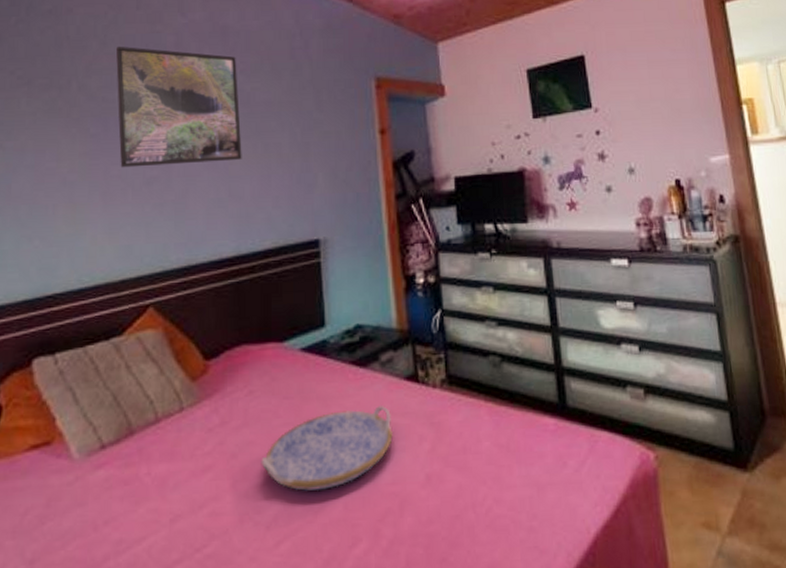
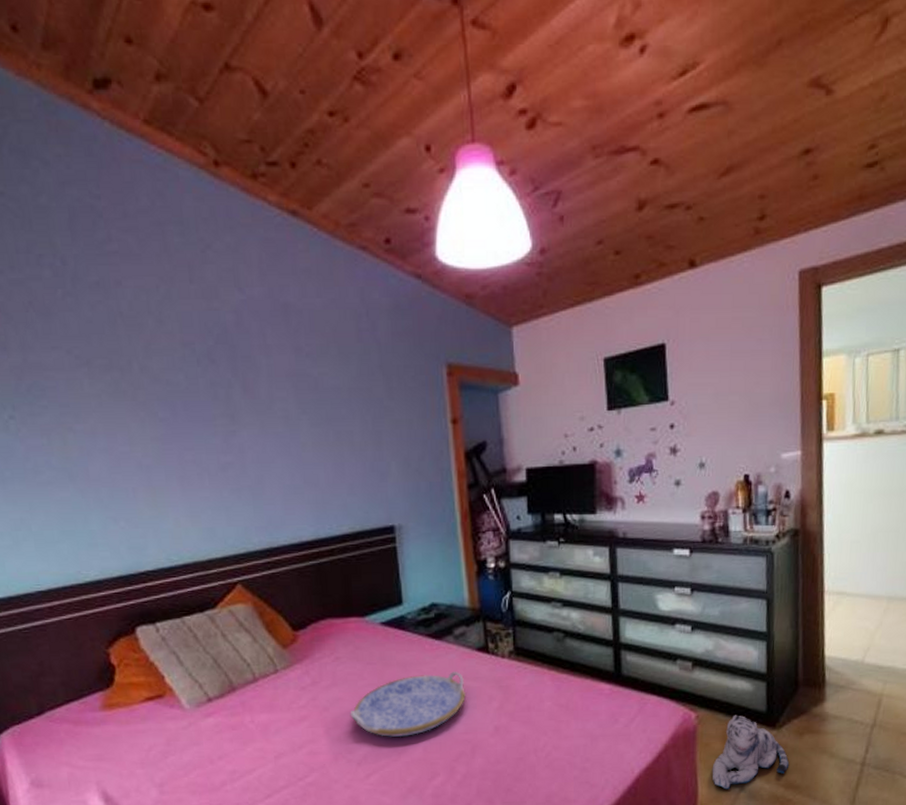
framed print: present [115,46,242,168] -> none [173,324,314,453]
plush toy: none [680,454,771,554] -> present [712,715,790,790]

